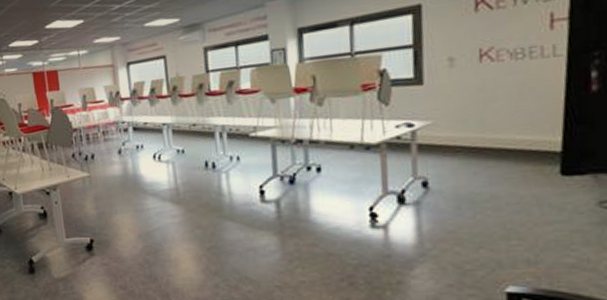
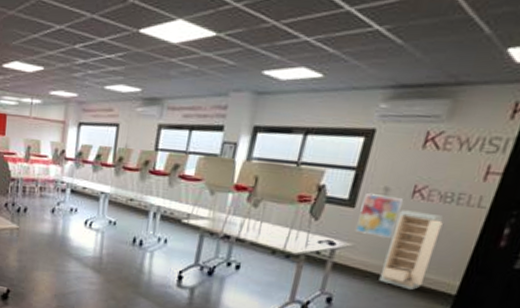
wall art: none [429,65,473,109] -> present [354,192,404,239]
storage cabinet: none [471,73,522,156] -> present [378,210,443,290]

